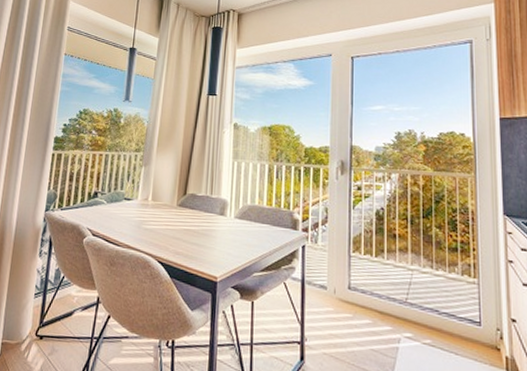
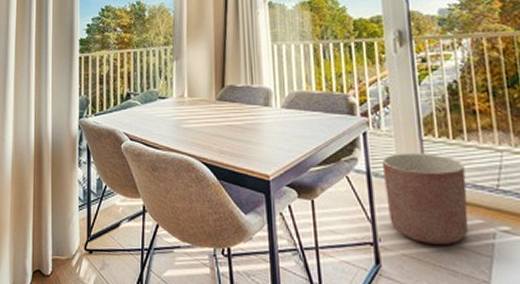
planter: none [315,265,382,346] -> present [381,153,469,245]

